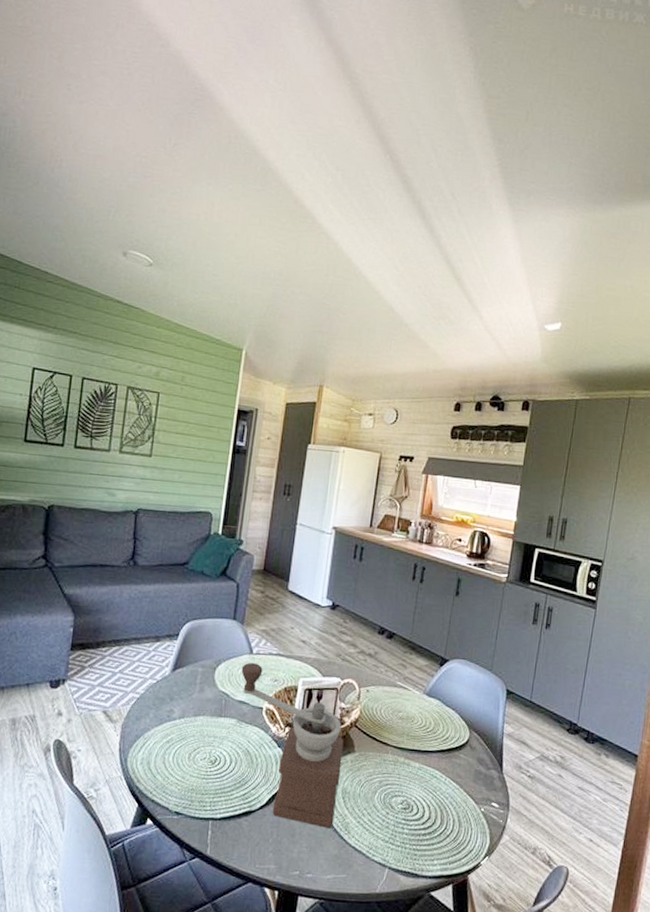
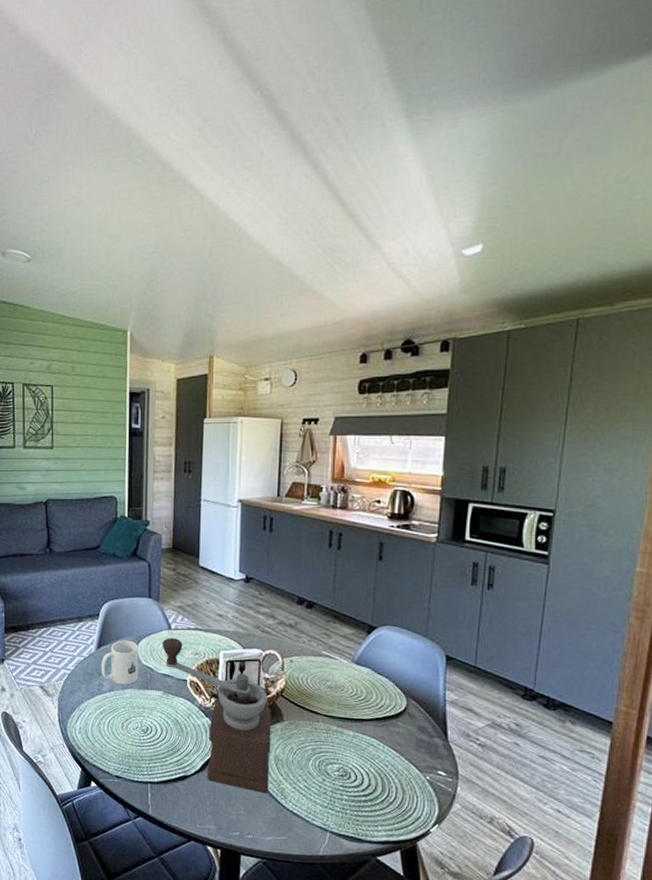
mug: none [173,663,217,712] -> present [101,640,139,685]

